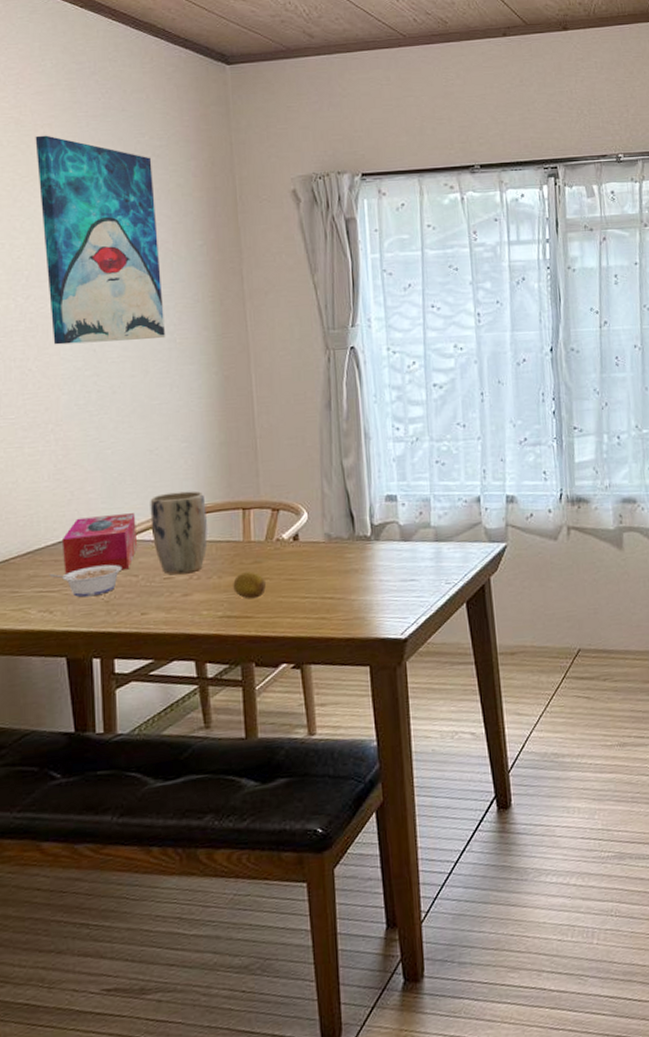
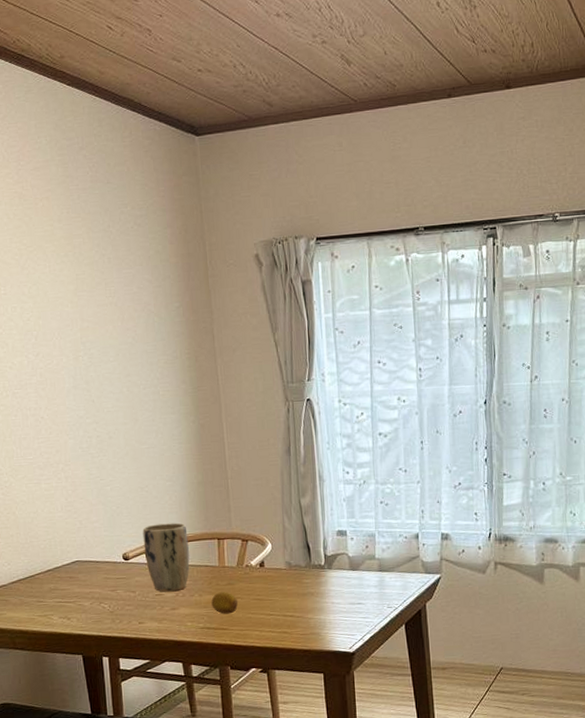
wall art: present [35,135,165,345] -> none [36,208,150,396]
legume: present [49,564,123,598] -> none [65,581,123,608]
tissue box: present [61,513,138,574] -> none [74,540,135,589]

